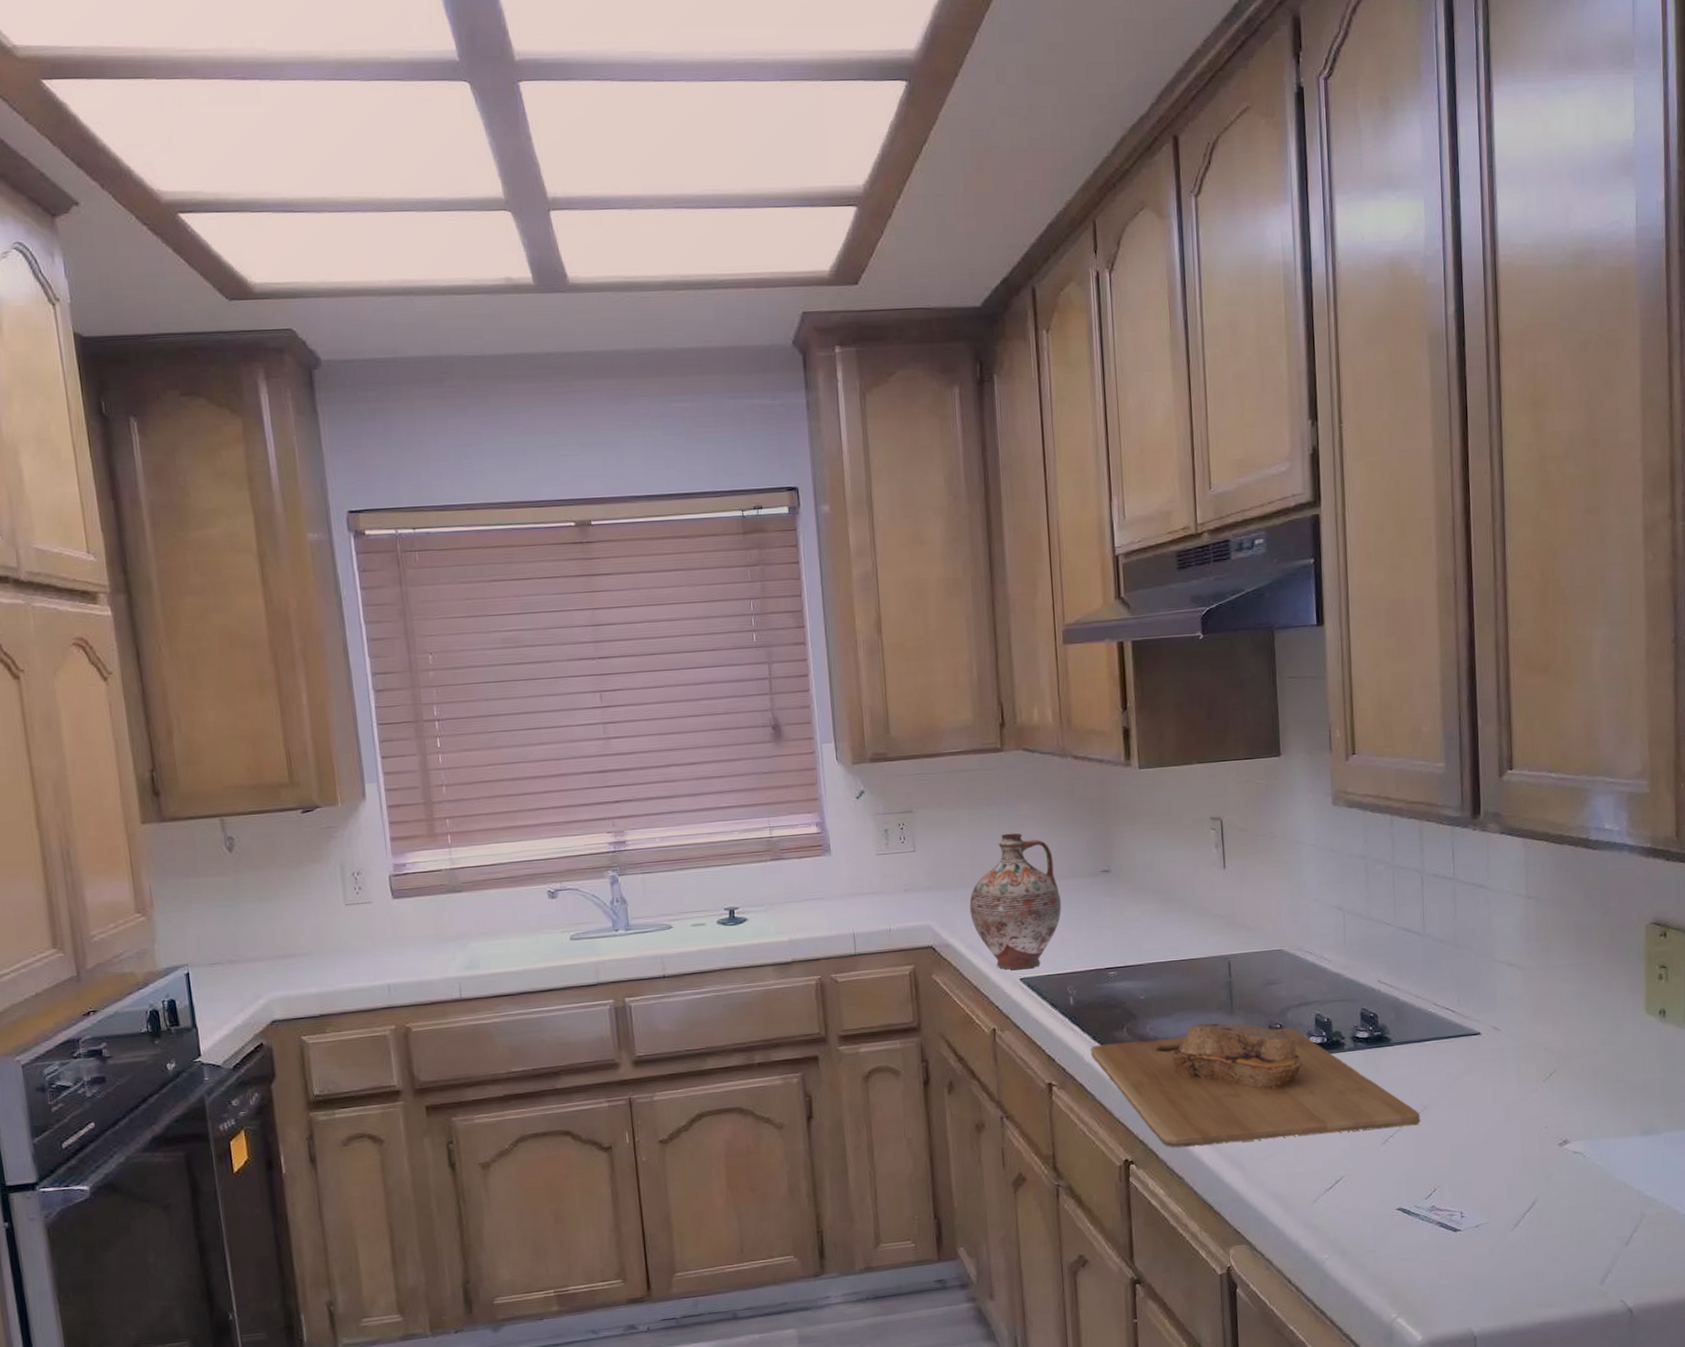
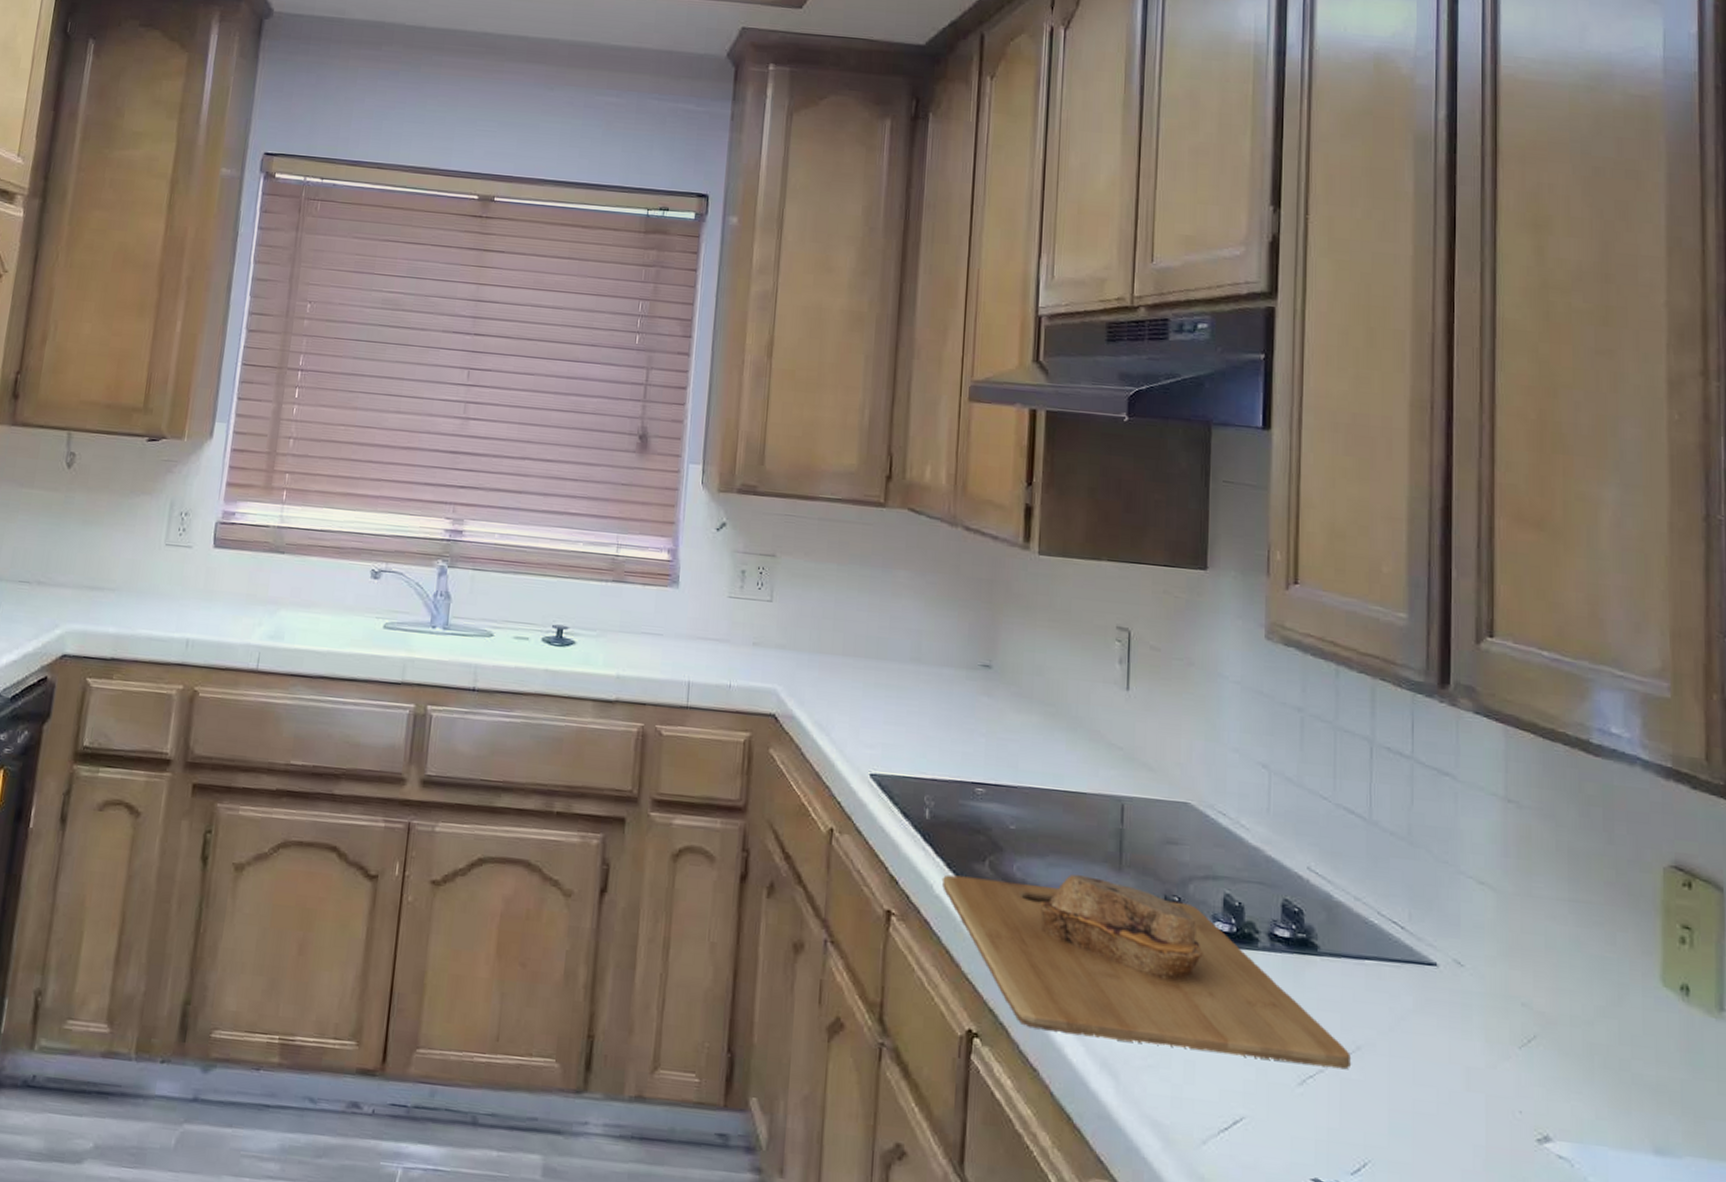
ceramic jug: present [969,832,1062,970] -> none [823,600,931,765]

